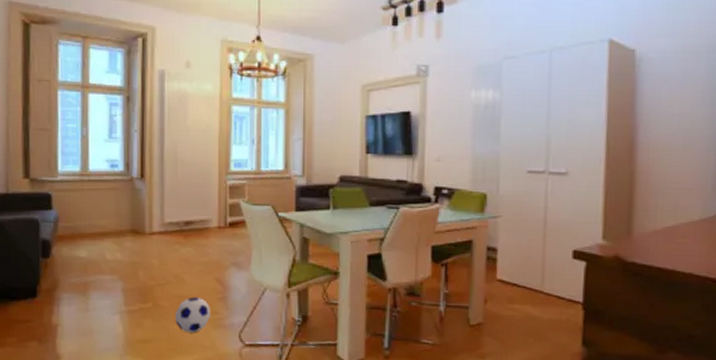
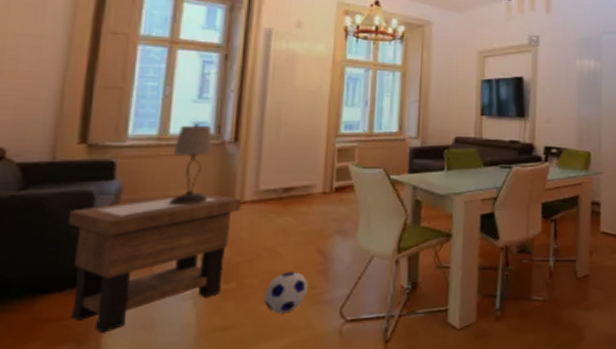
side table: none [23,223,150,336] -> present [67,192,241,333]
table lamp: none [93,161,125,233] -> present [169,123,214,205]

